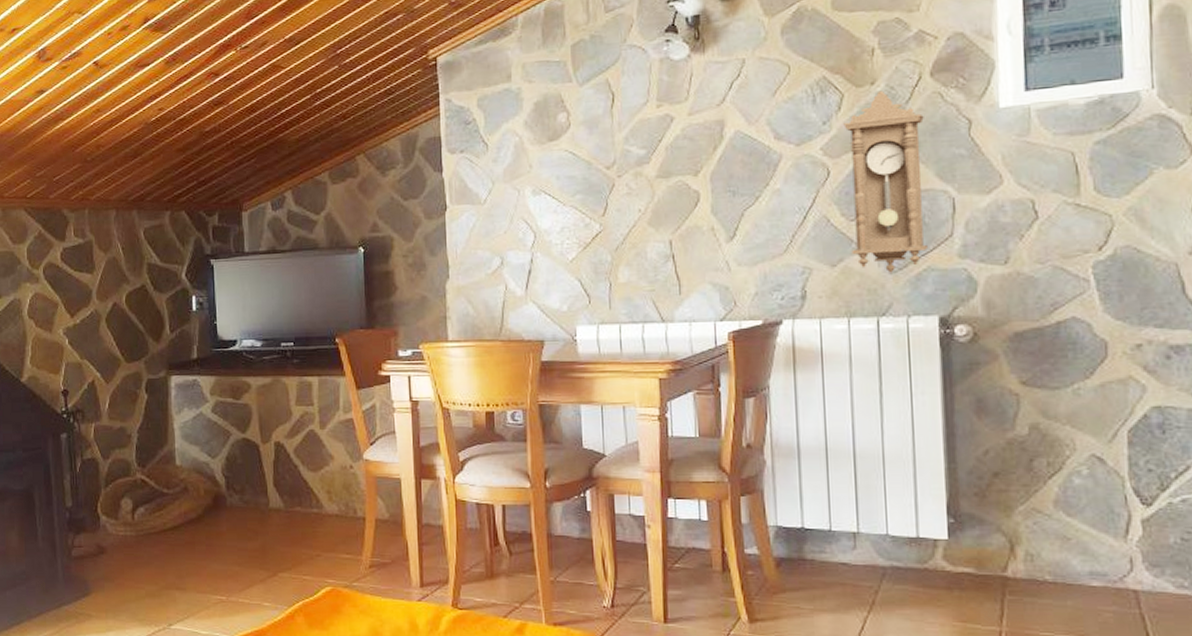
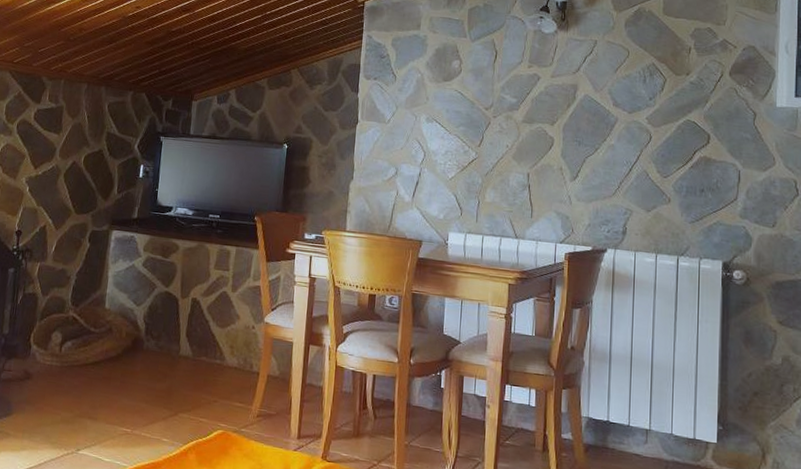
pendulum clock: present [843,90,927,273] -> none [662,80,723,223]

